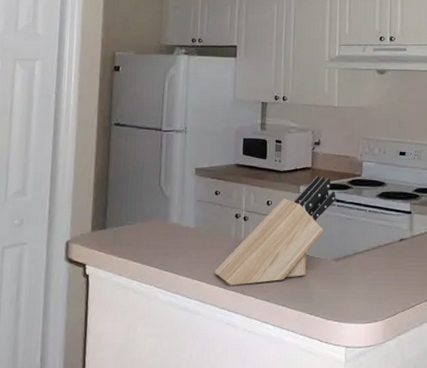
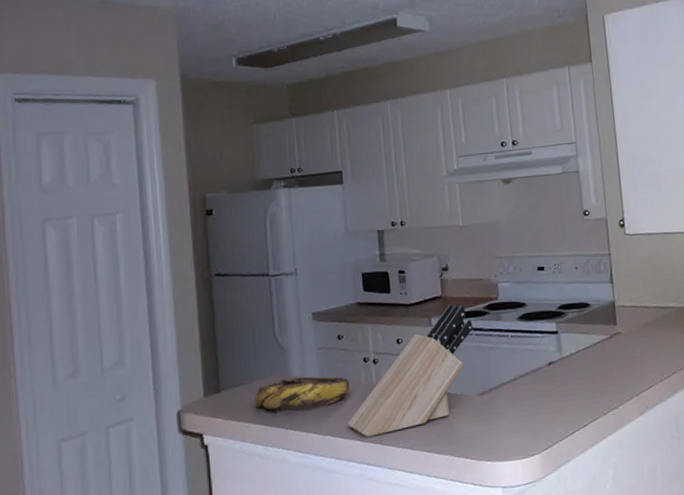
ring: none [135,224,220,253] -> present [254,376,349,410]

